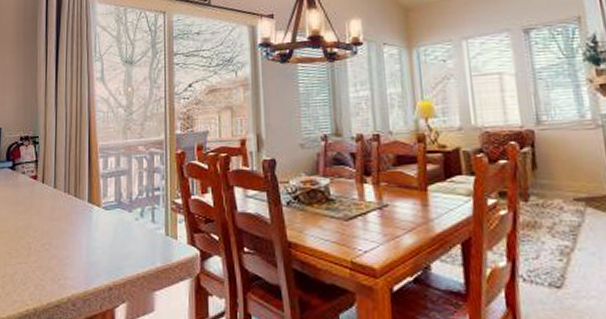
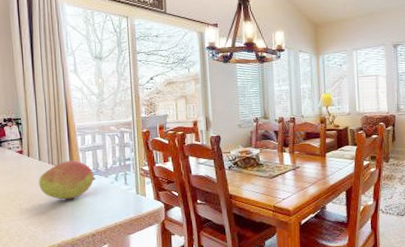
fruit: none [52,189,117,239] -> present [39,160,96,200]

